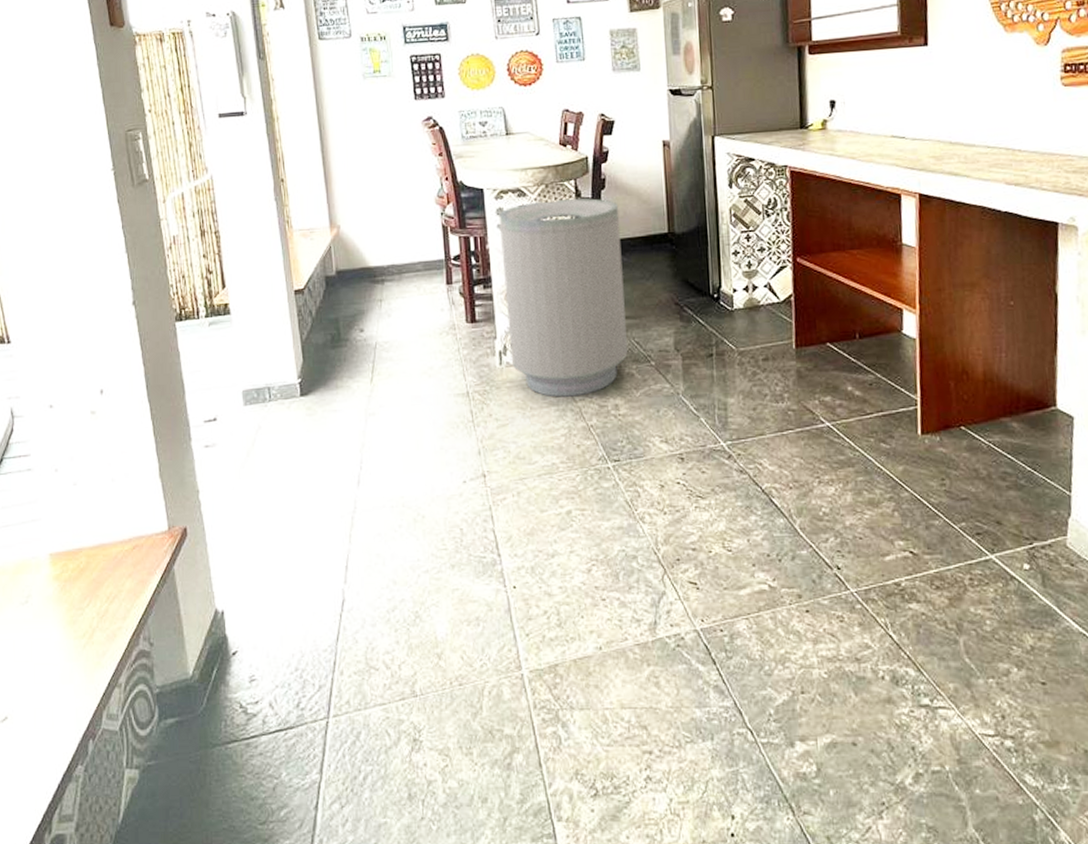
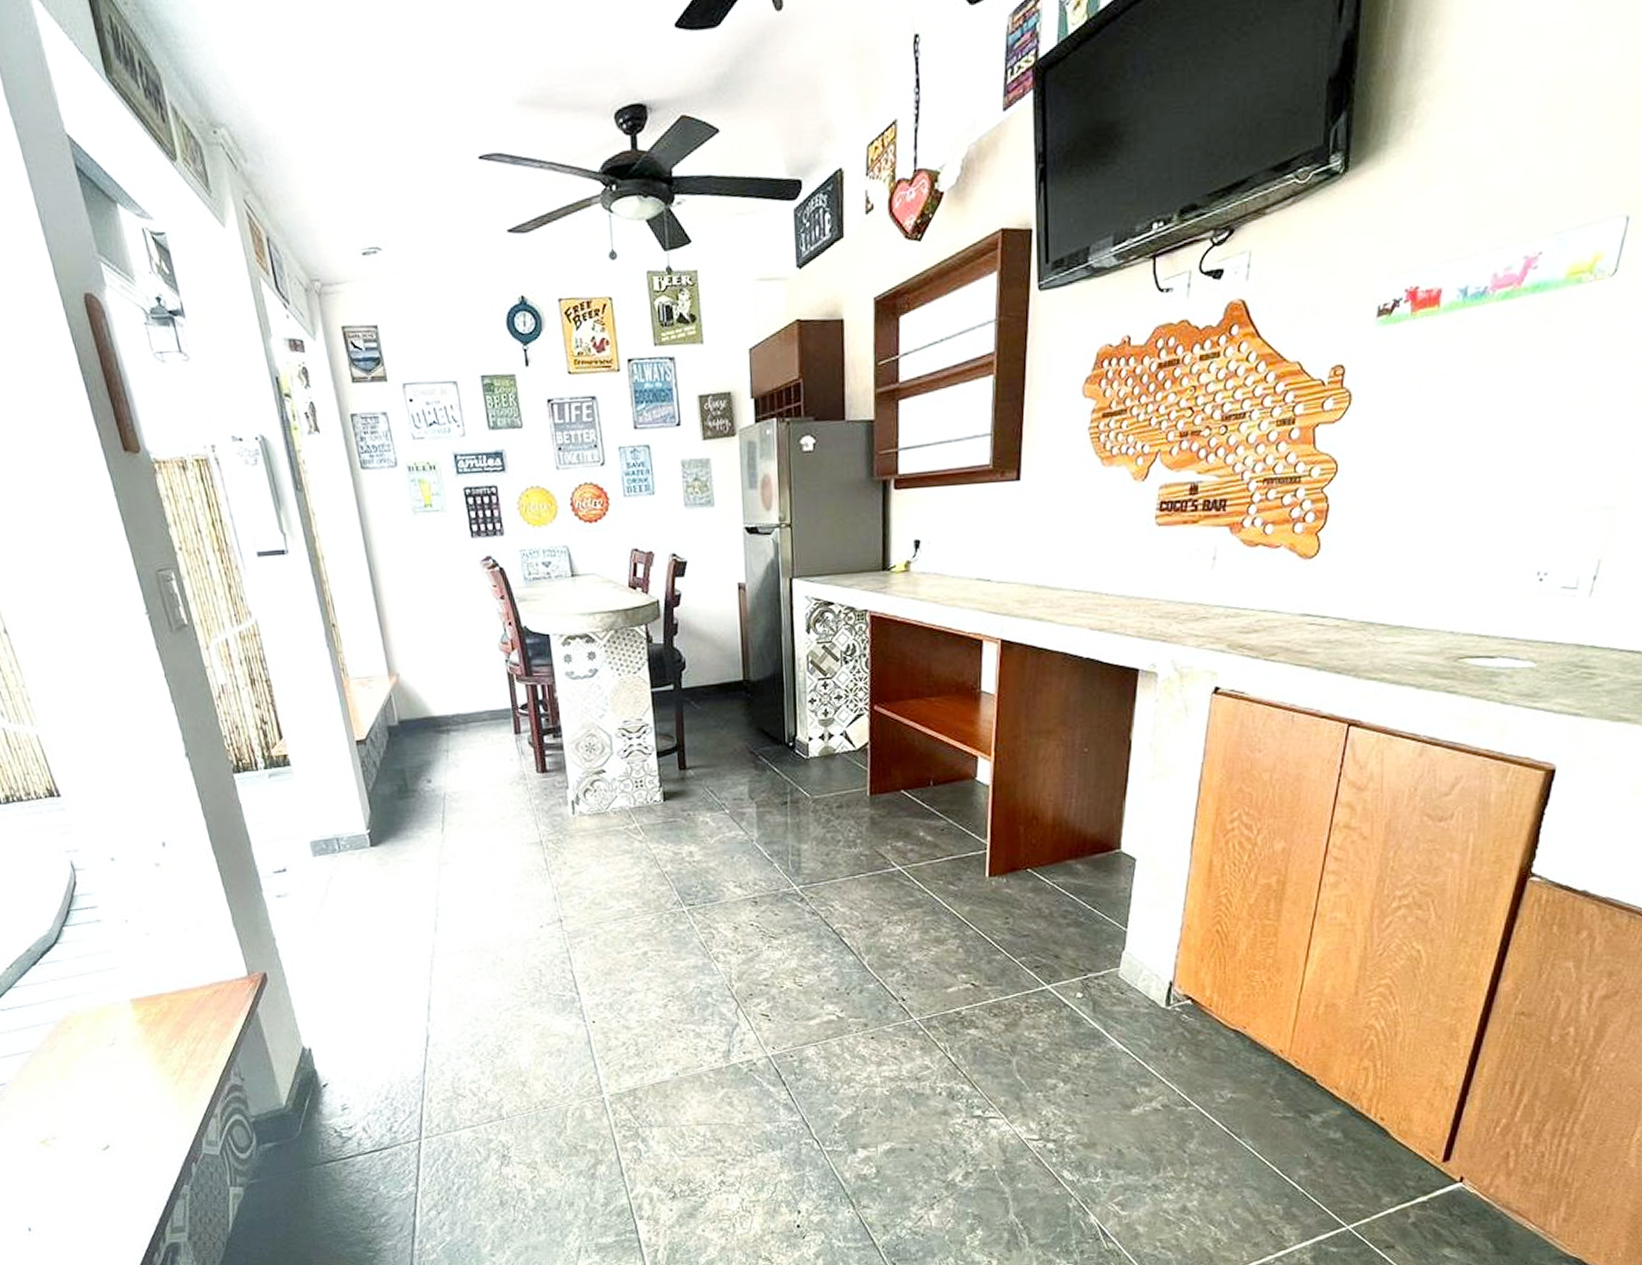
trash can: present [499,198,628,397] -> none [566,644,702,845]

